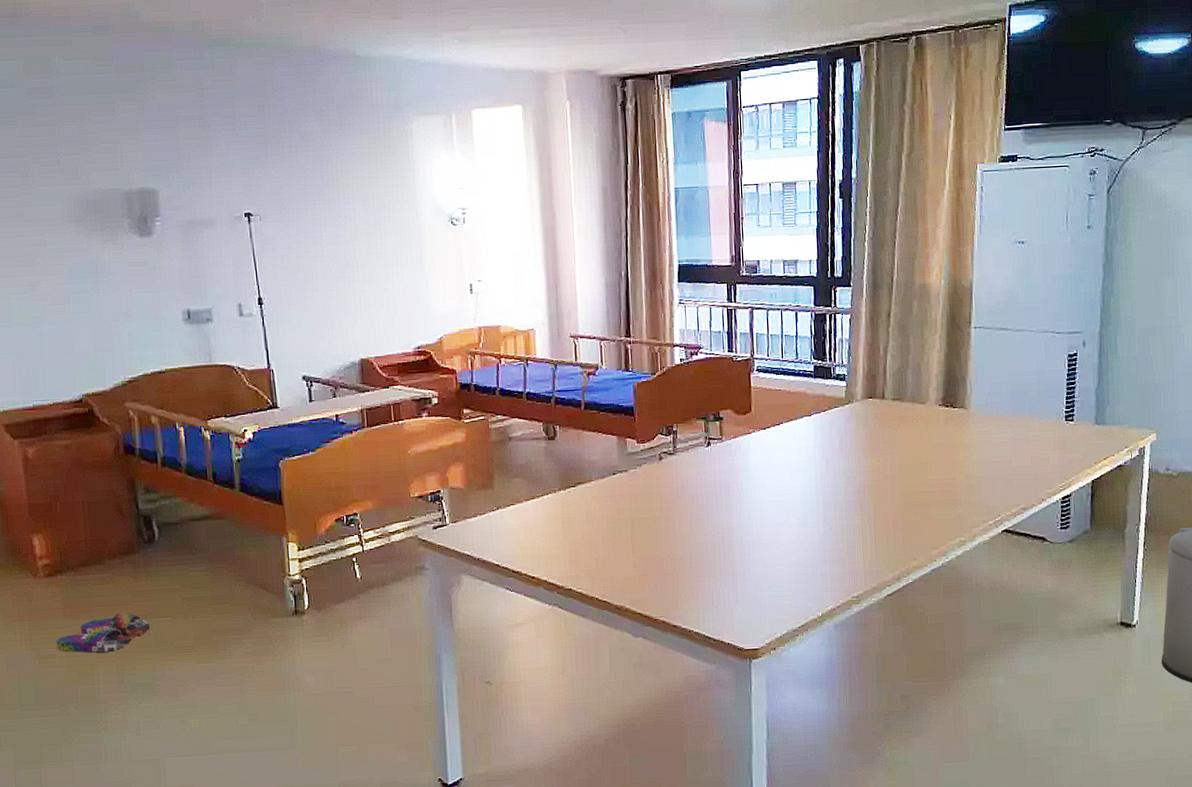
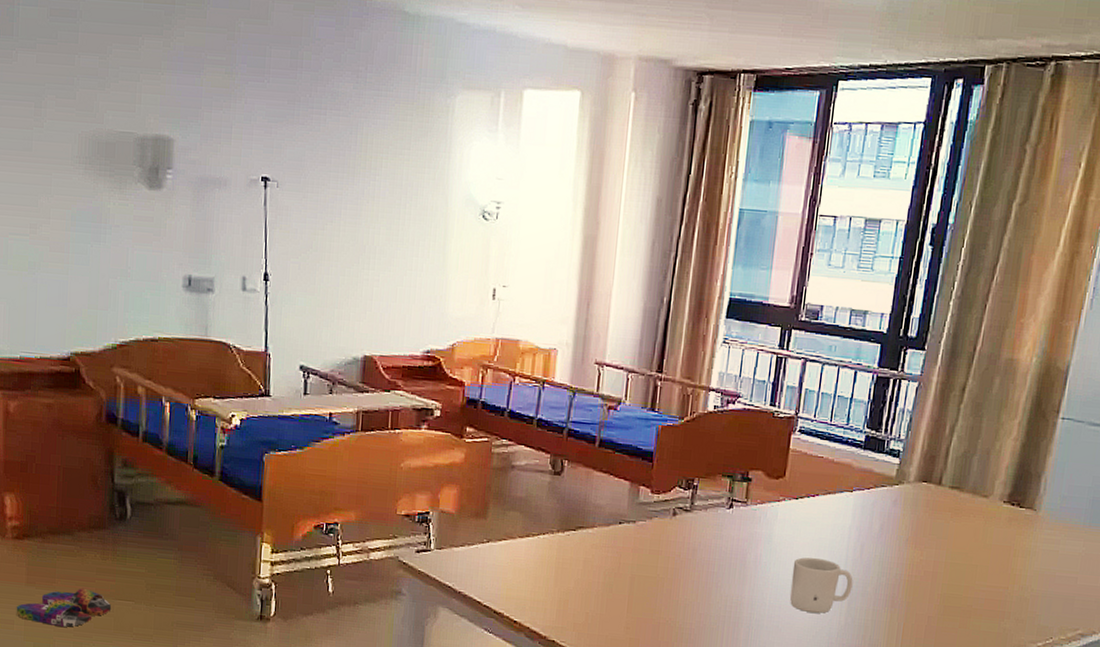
mug: none [771,478,825,527] -> present [789,557,853,613]

